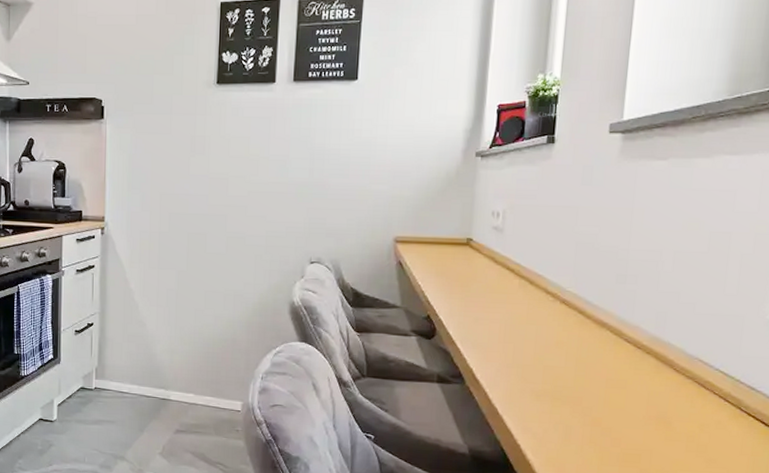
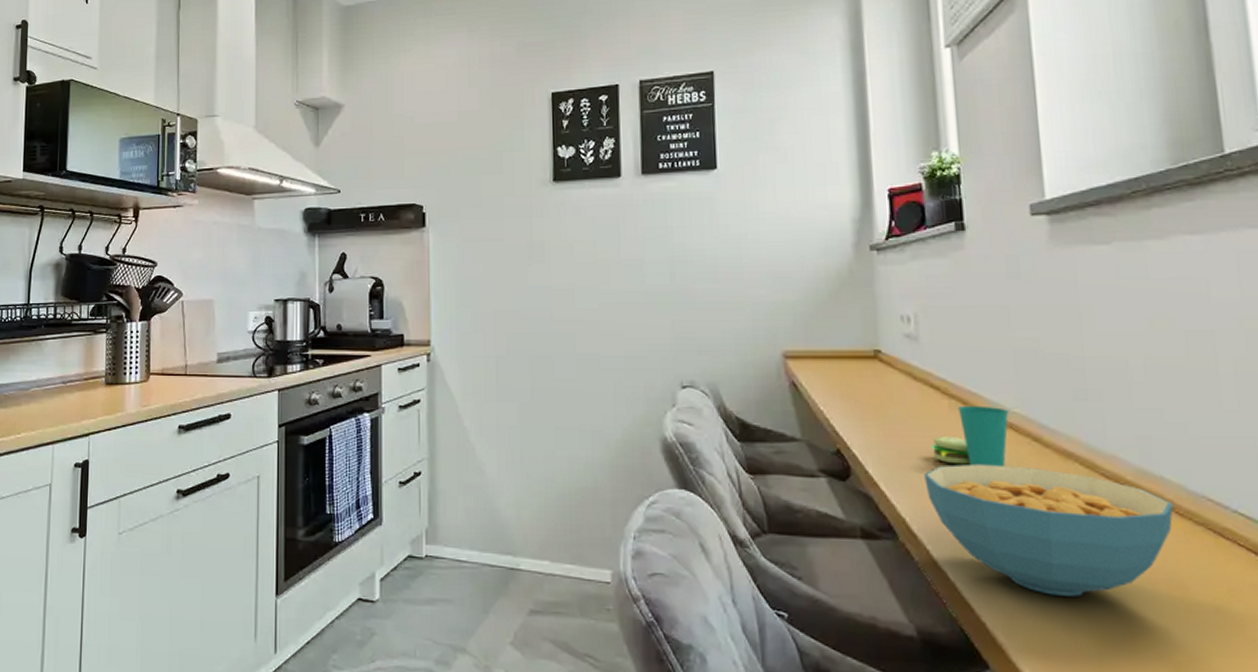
cereal bowl: none [491,329,673,428] -> present [924,463,1173,597]
cup: none [500,284,565,332] -> present [931,405,1010,467]

